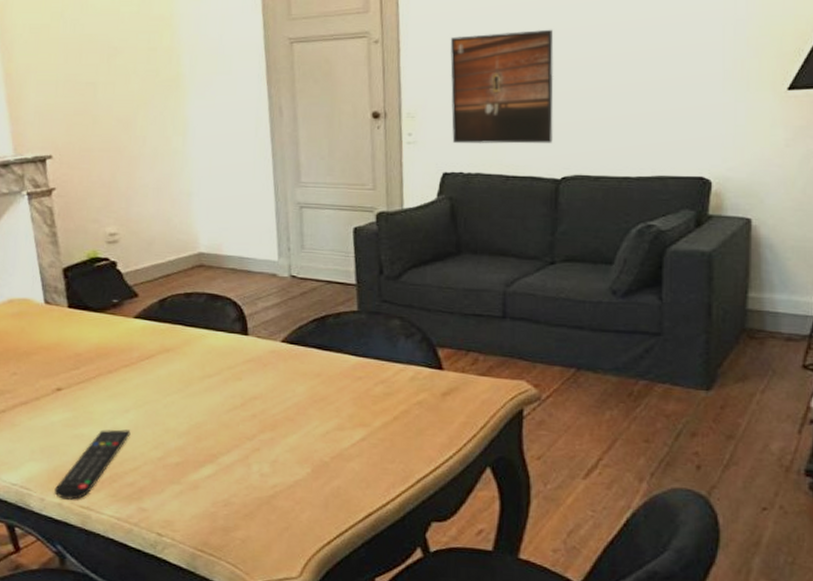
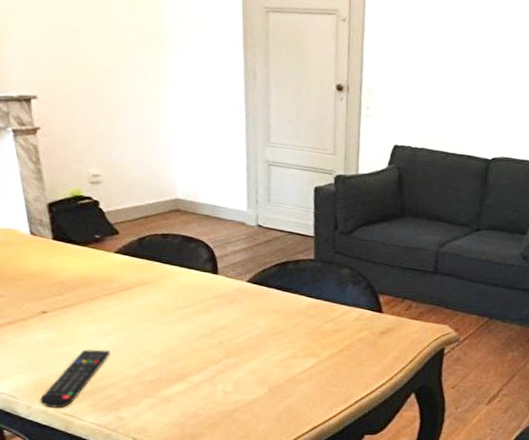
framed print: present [450,29,554,144] -> none [404,23,496,128]

